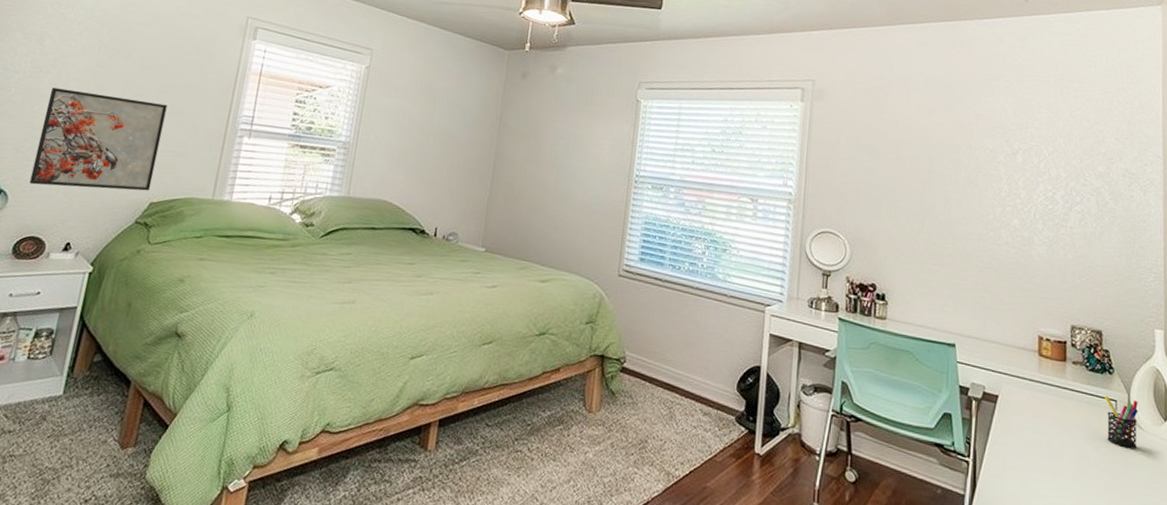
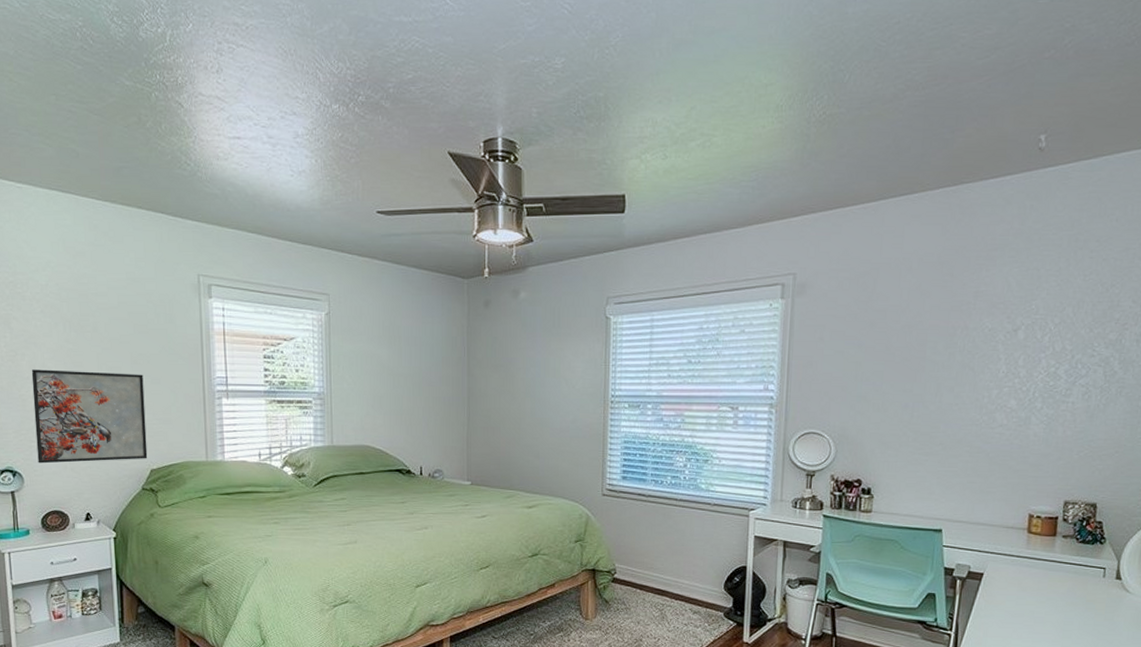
pen holder: present [1104,396,1138,450] -> none [1092,565,1128,611]

